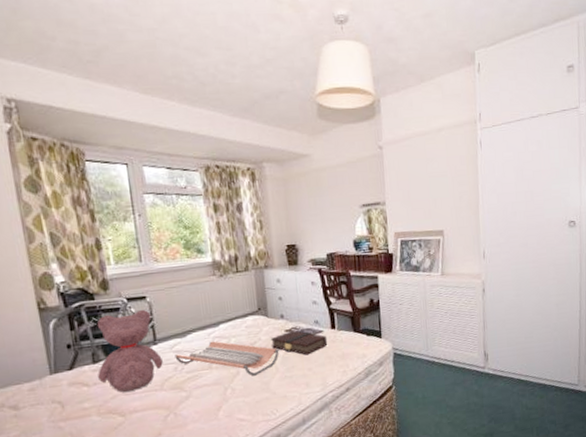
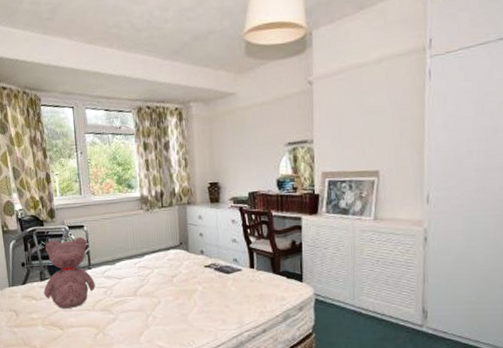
tray: present [174,341,279,376] -> none [105,270,198,307]
book: present [271,330,328,355] -> none [190,266,246,292]

